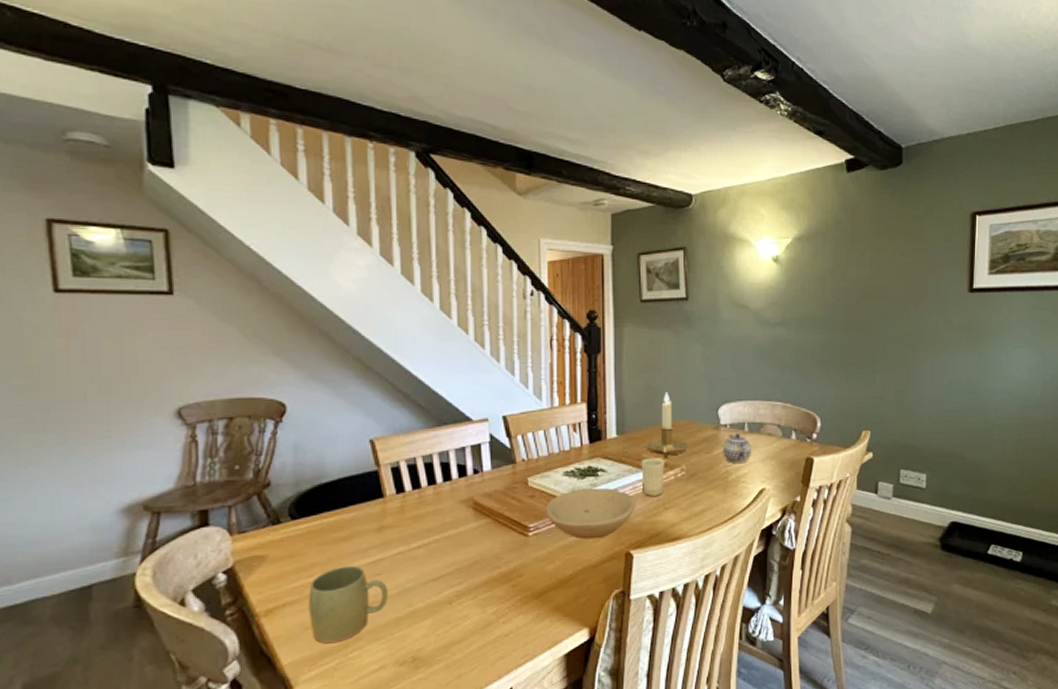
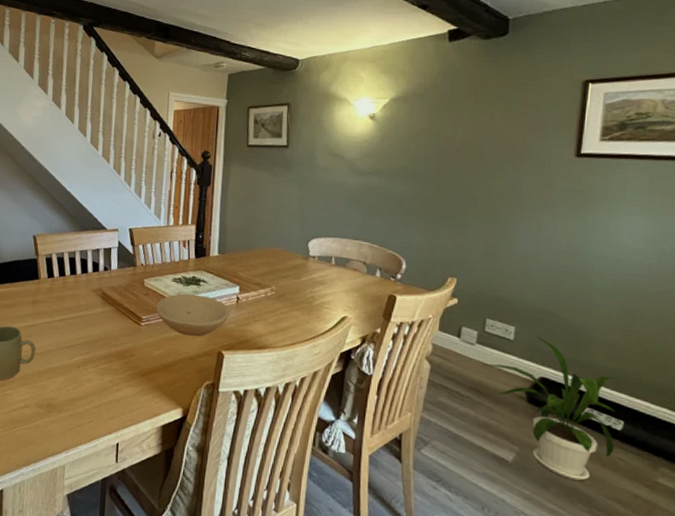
cup: present [641,458,665,497] -> none [236,276,257,310]
candlestick: present [646,391,688,459] -> none [242,222,279,279]
teapot: present [723,432,752,464] -> none [310,264,337,292]
house plant: none [899,480,1016,619] -> present [482,336,619,481]

